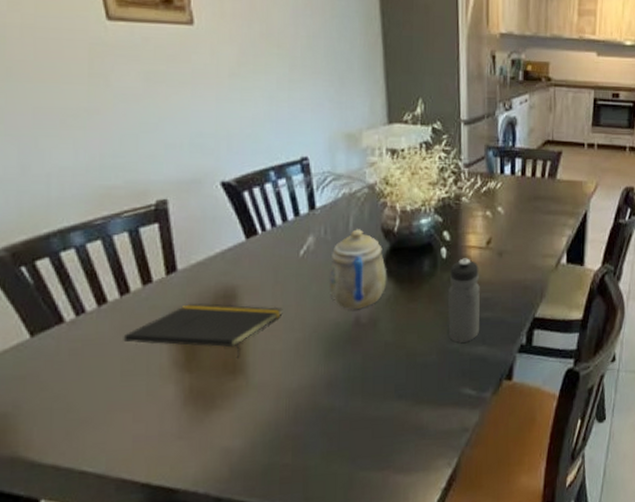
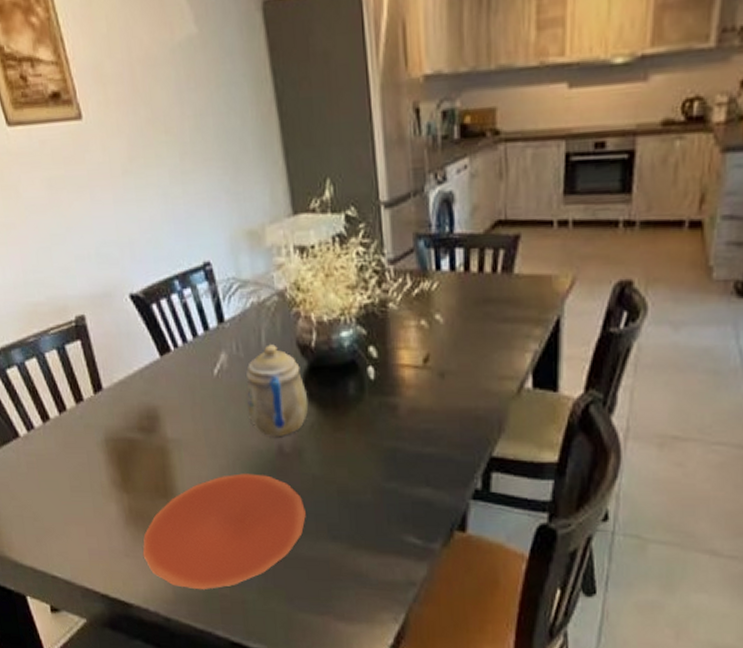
notepad: present [123,303,283,358] -> none [67,423,205,482]
plate: none [199,344,376,464] -> present [142,473,306,590]
water bottle: present [448,258,480,343] -> none [380,379,421,482]

